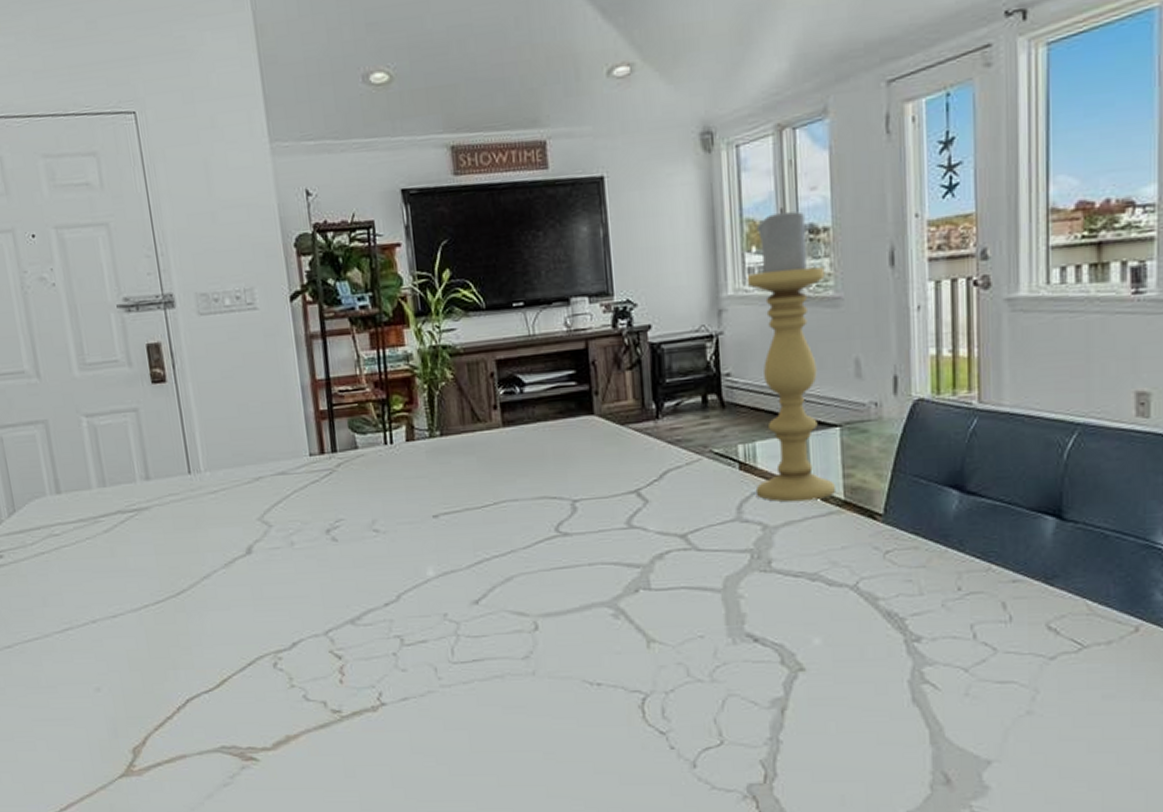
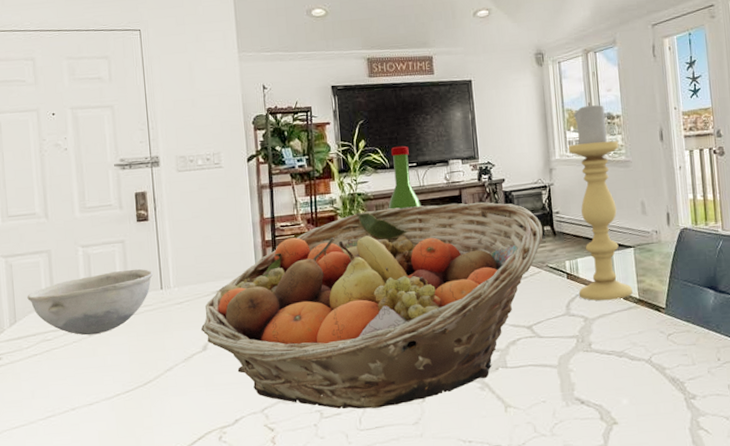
bowl: none [25,446,178,531] -> present [27,268,154,336]
fruit basket: none [242,358,707,637] -> present [200,201,544,409]
wine bottle: none [484,277,532,369] -> present [388,146,422,210]

